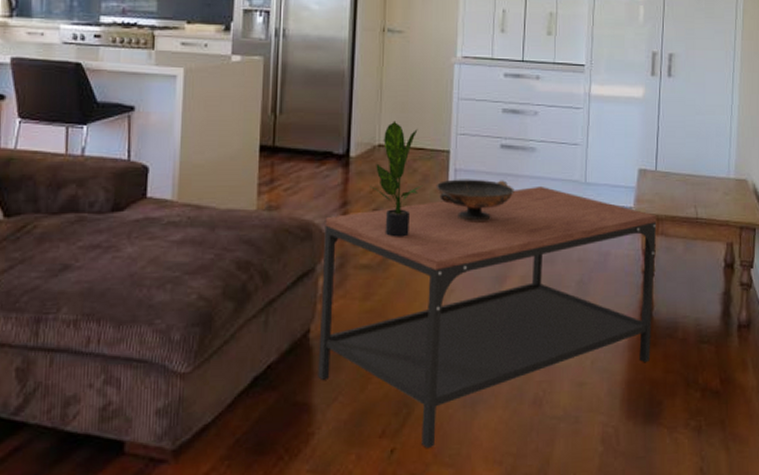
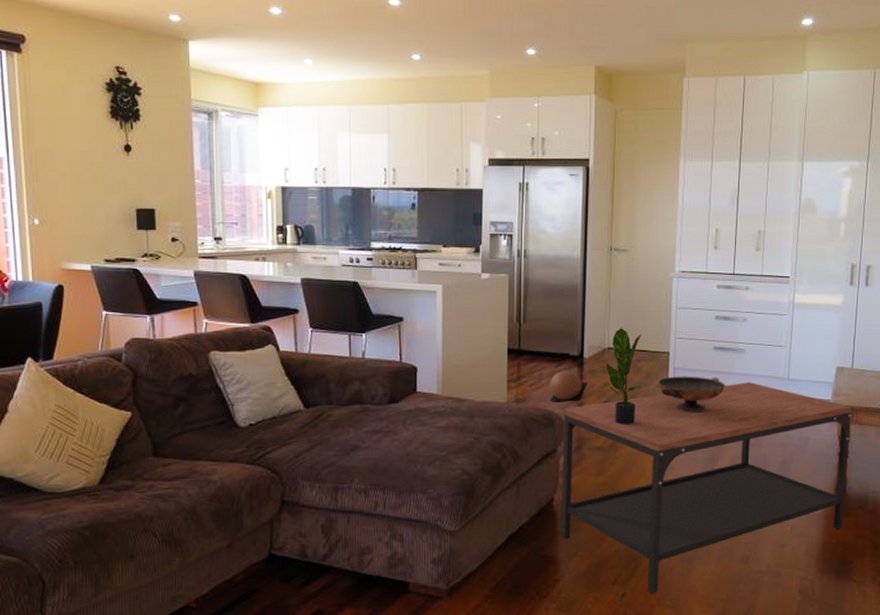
ball: none [308,172,355,210] -> present [549,371,589,402]

